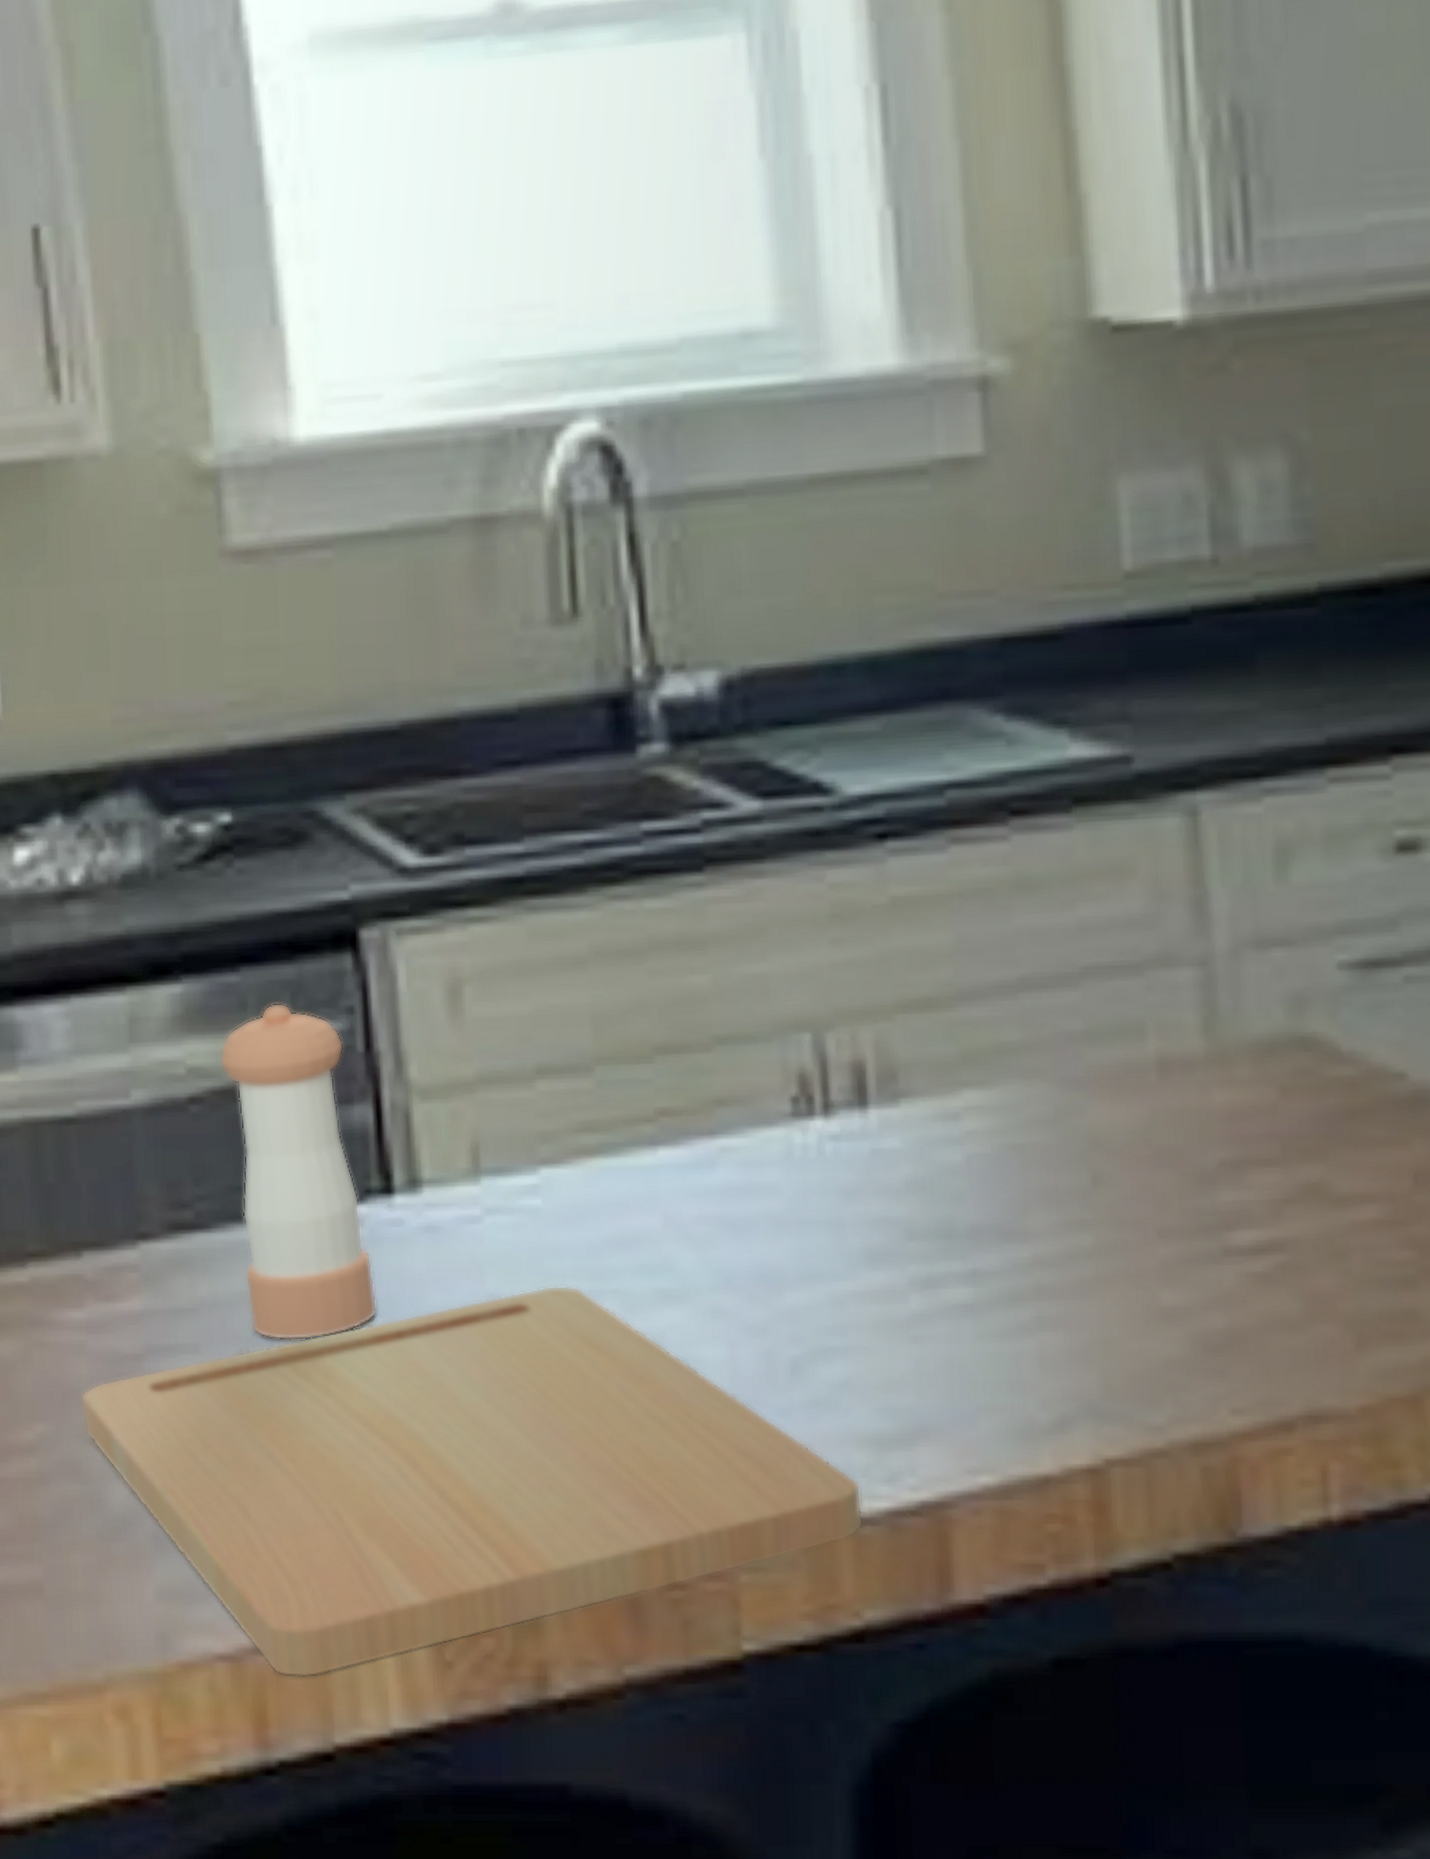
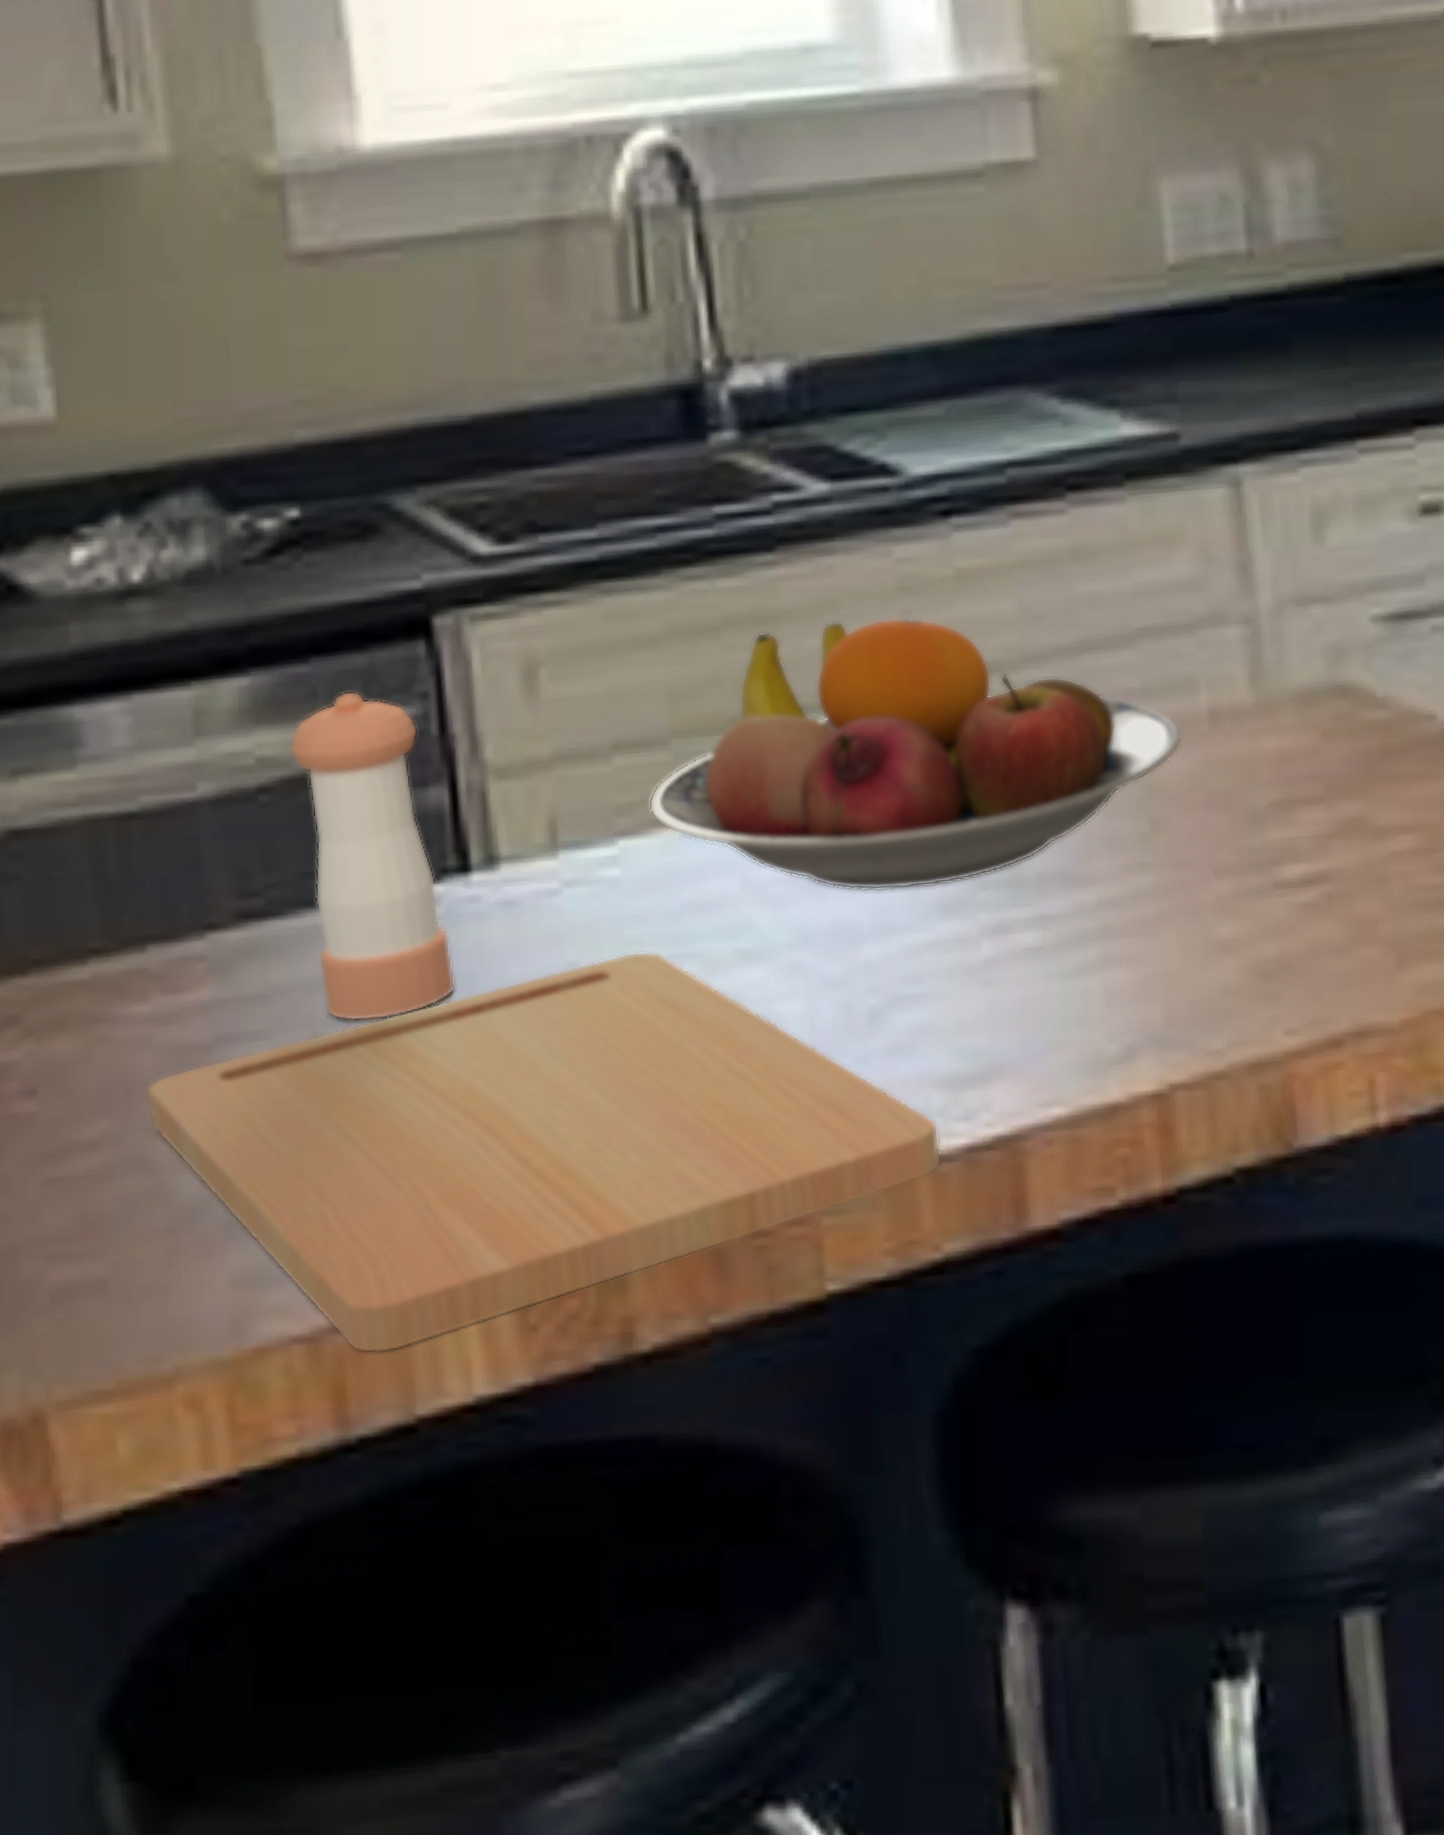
fruit bowl: none [571,946,1128,1235] -> present [649,617,1182,891]

